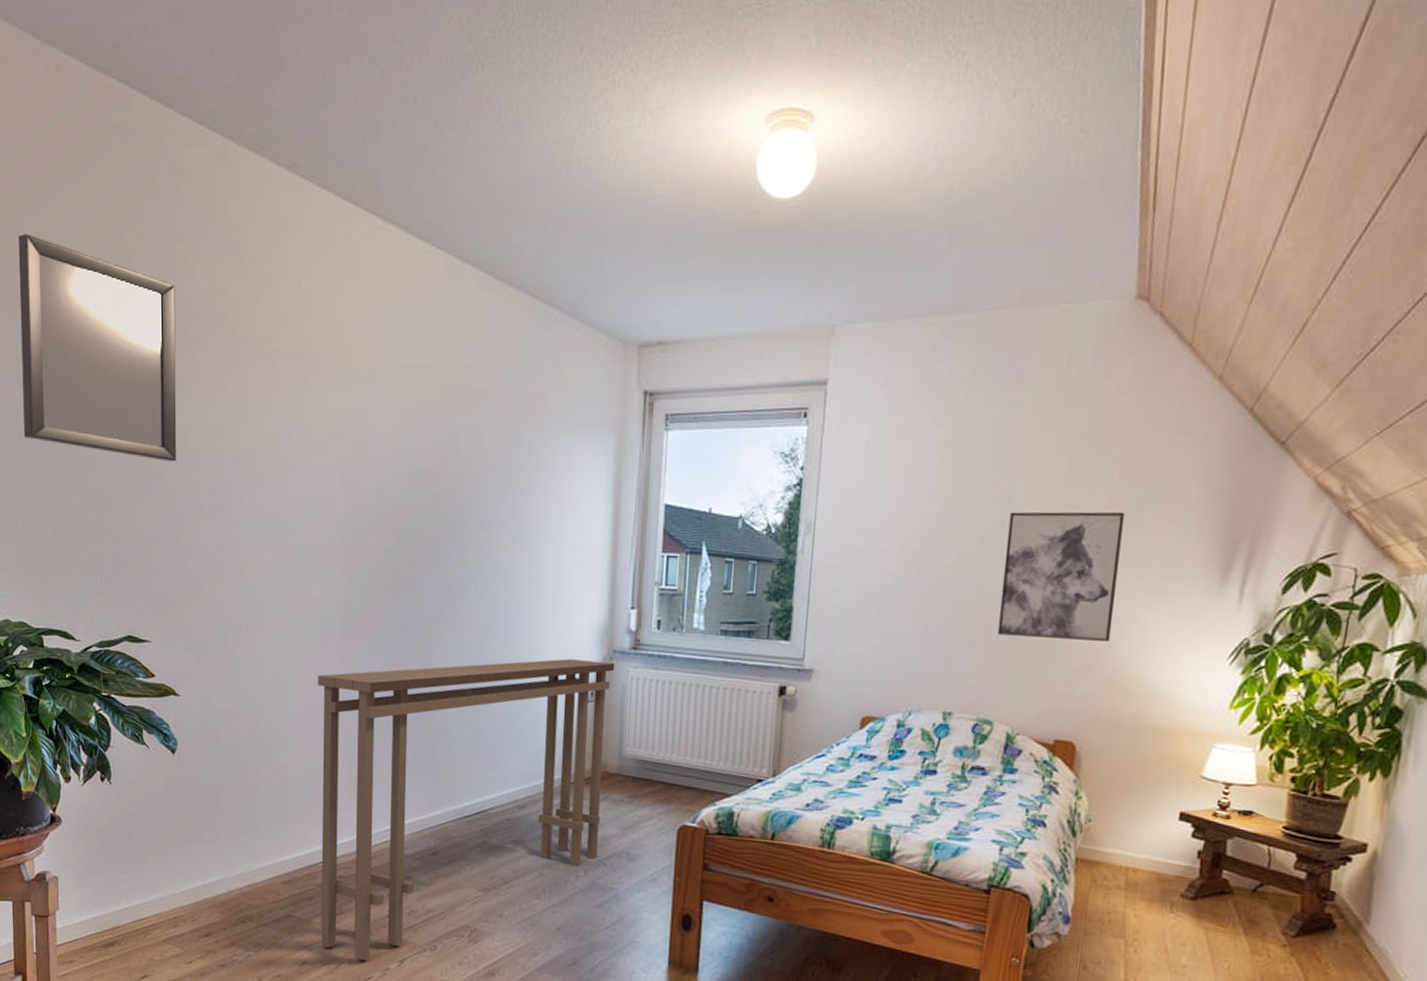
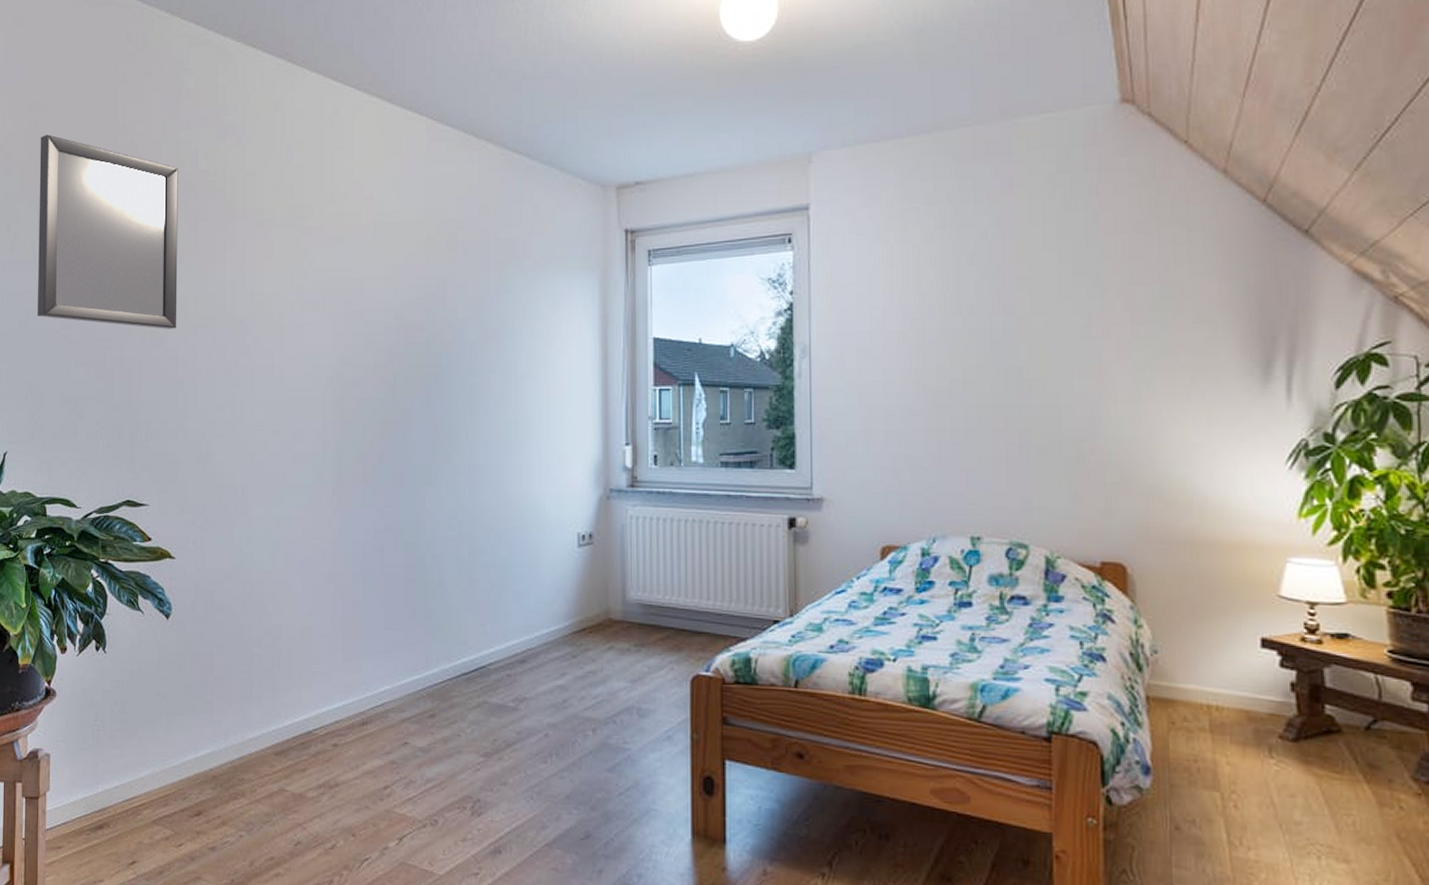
console table: present [318,659,615,960] -> none [311,501,613,839]
wall art: present [998,511,1125,641] -> none [1017,313,1148,451]

